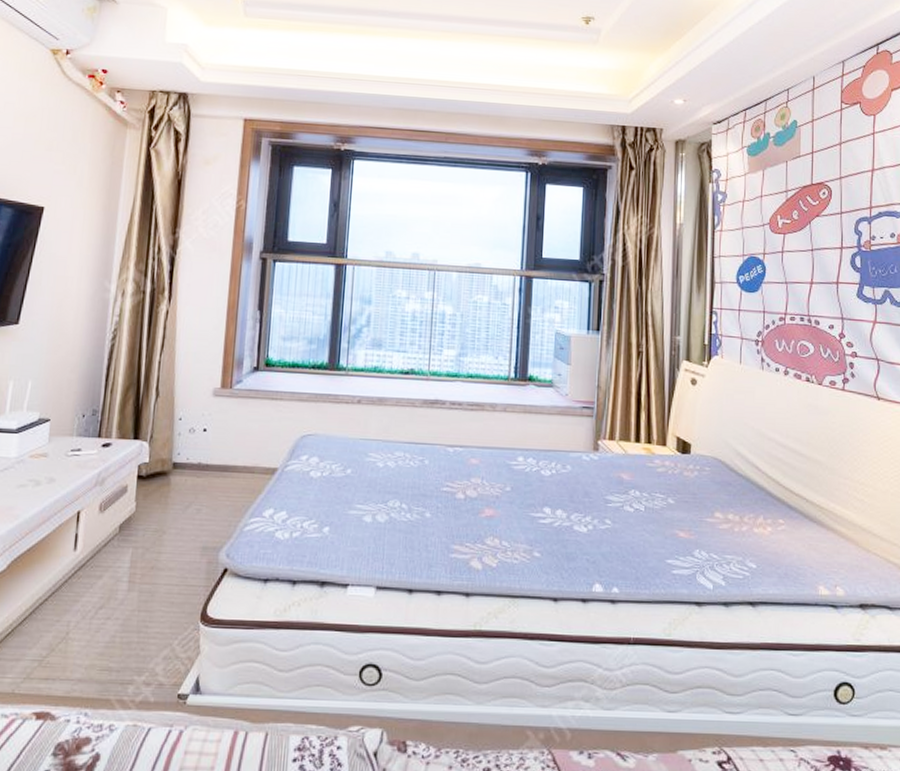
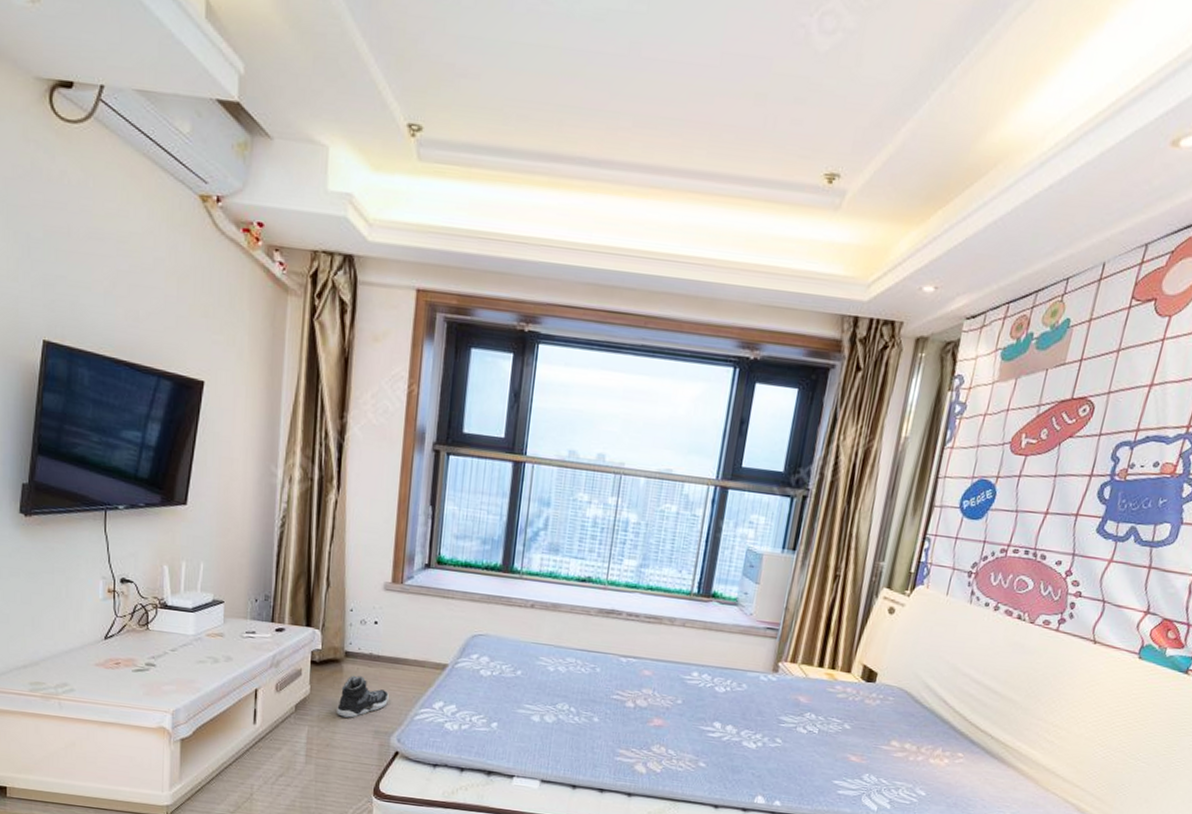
sneaker: none [163,488,217,535] -> present [337,675,389,718]

